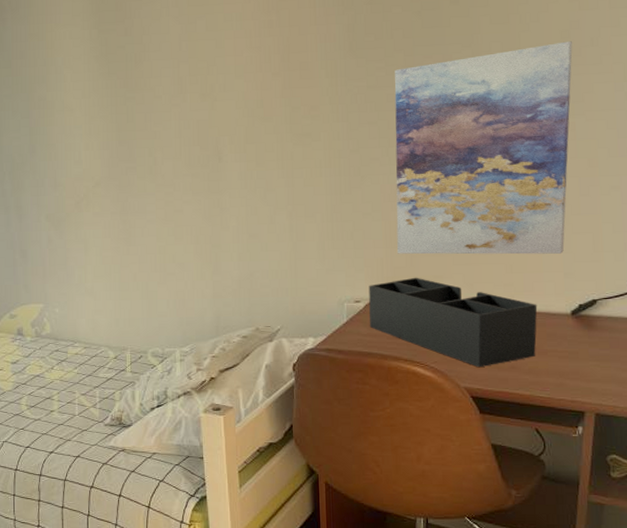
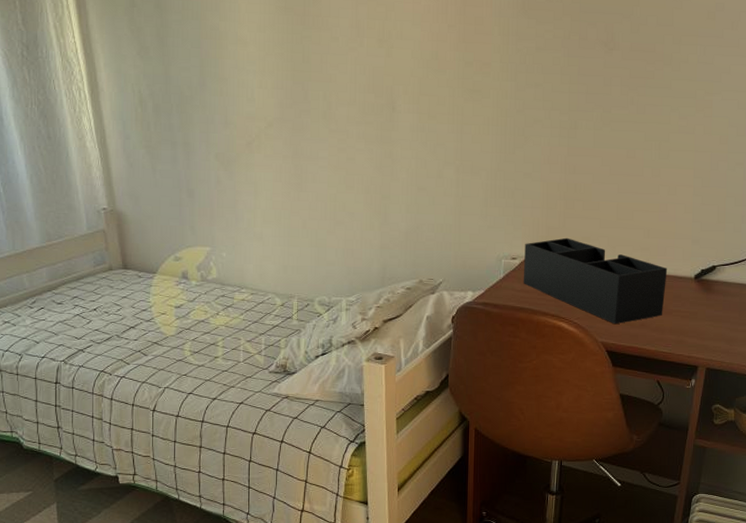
wall art: present [394,41,573,255] -> none [552,22,716,222]

